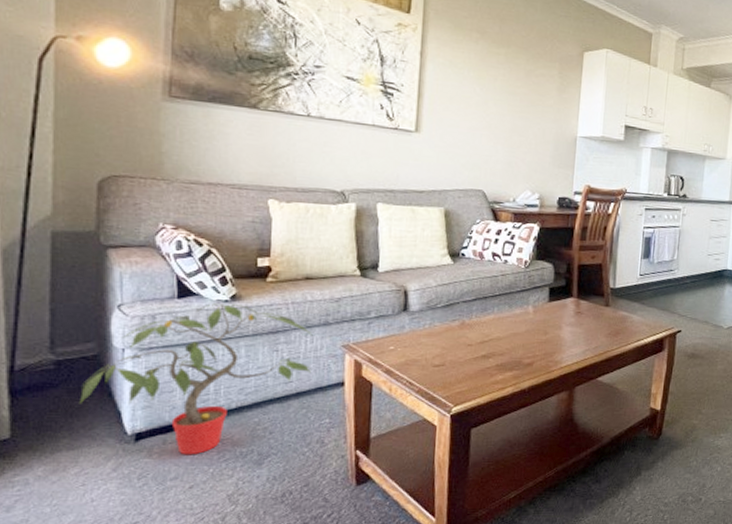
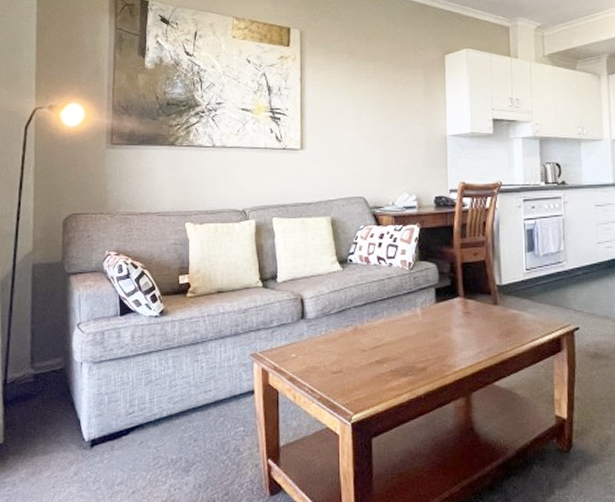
potted plant: present [80,303,313,455] -> none [51,318,226,461]

